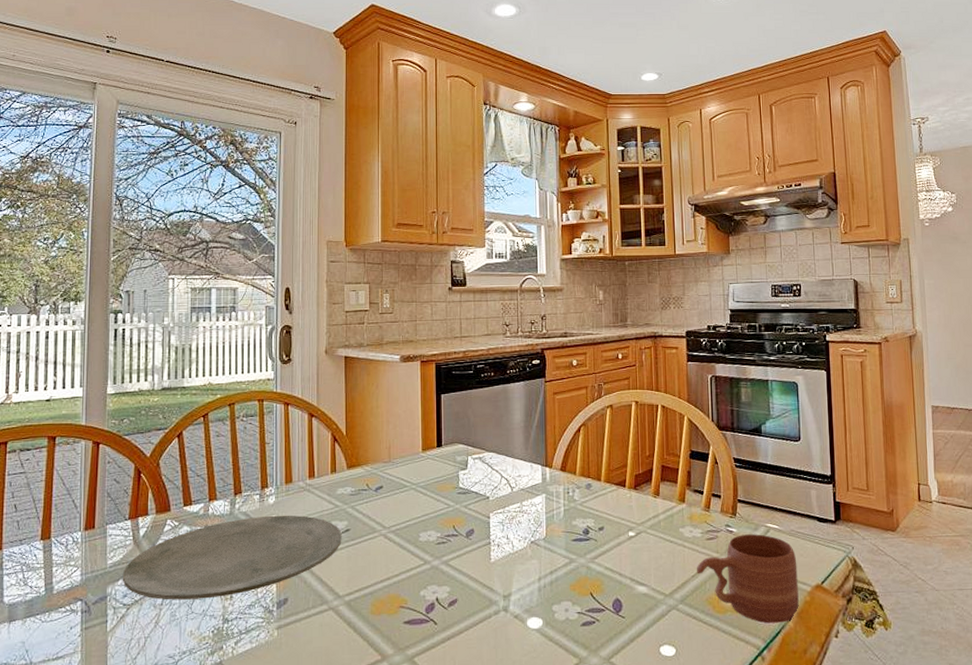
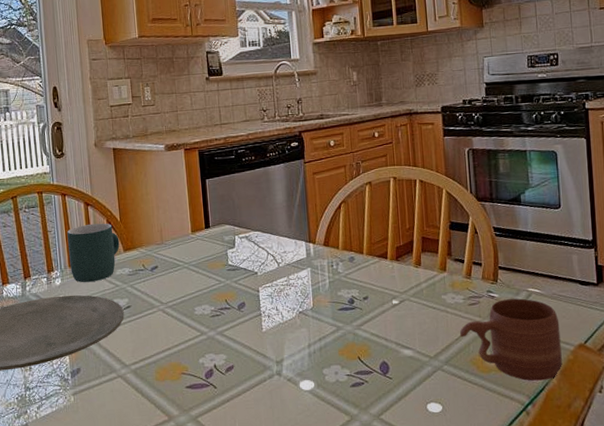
mug: none [286,436,343,502] -> present [66,223,120,283]

